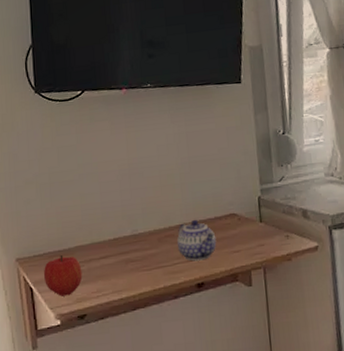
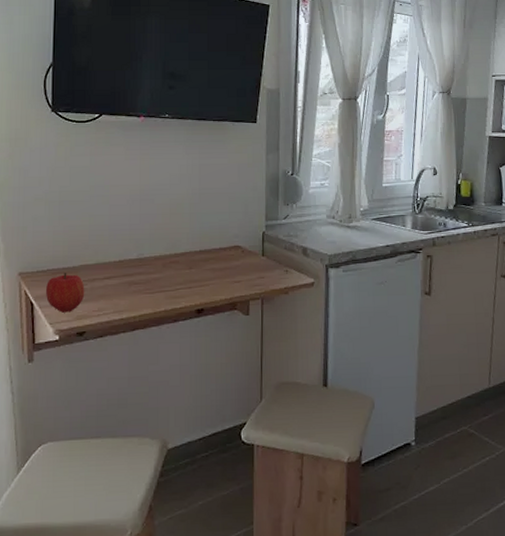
teapot: present [176,219,217,261] -> none [181,248,219,288]

